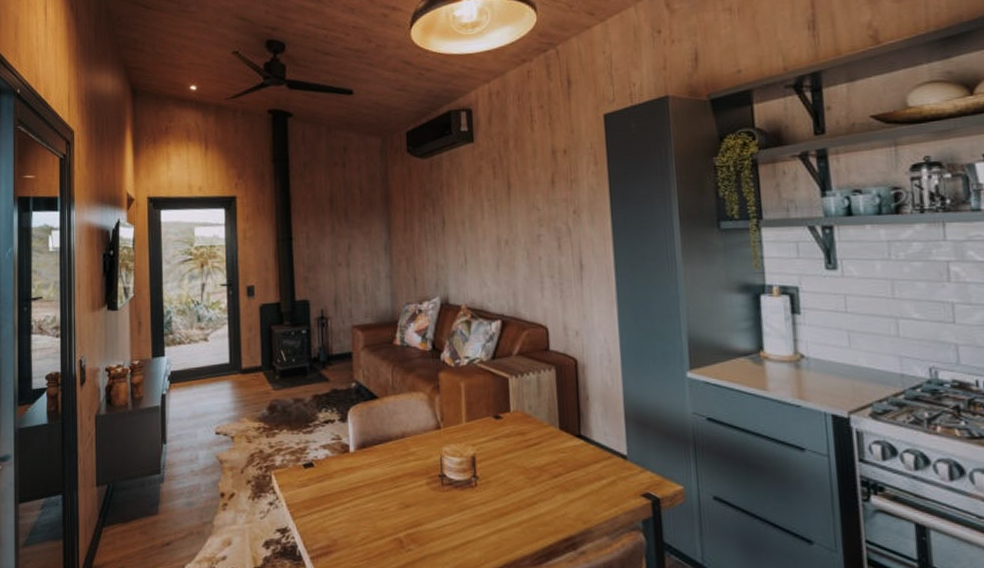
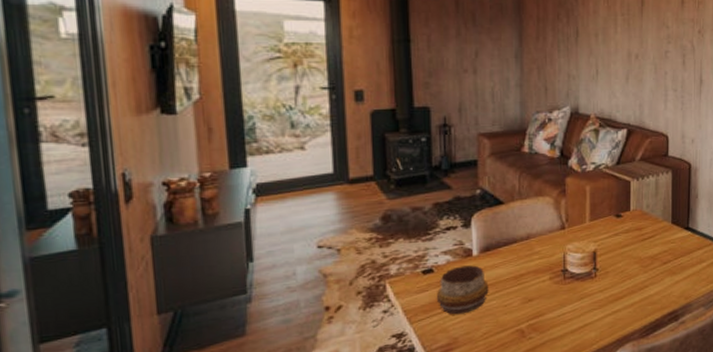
decorative bowl: none [316,462,366,515] -> present [436,265,489,315]

